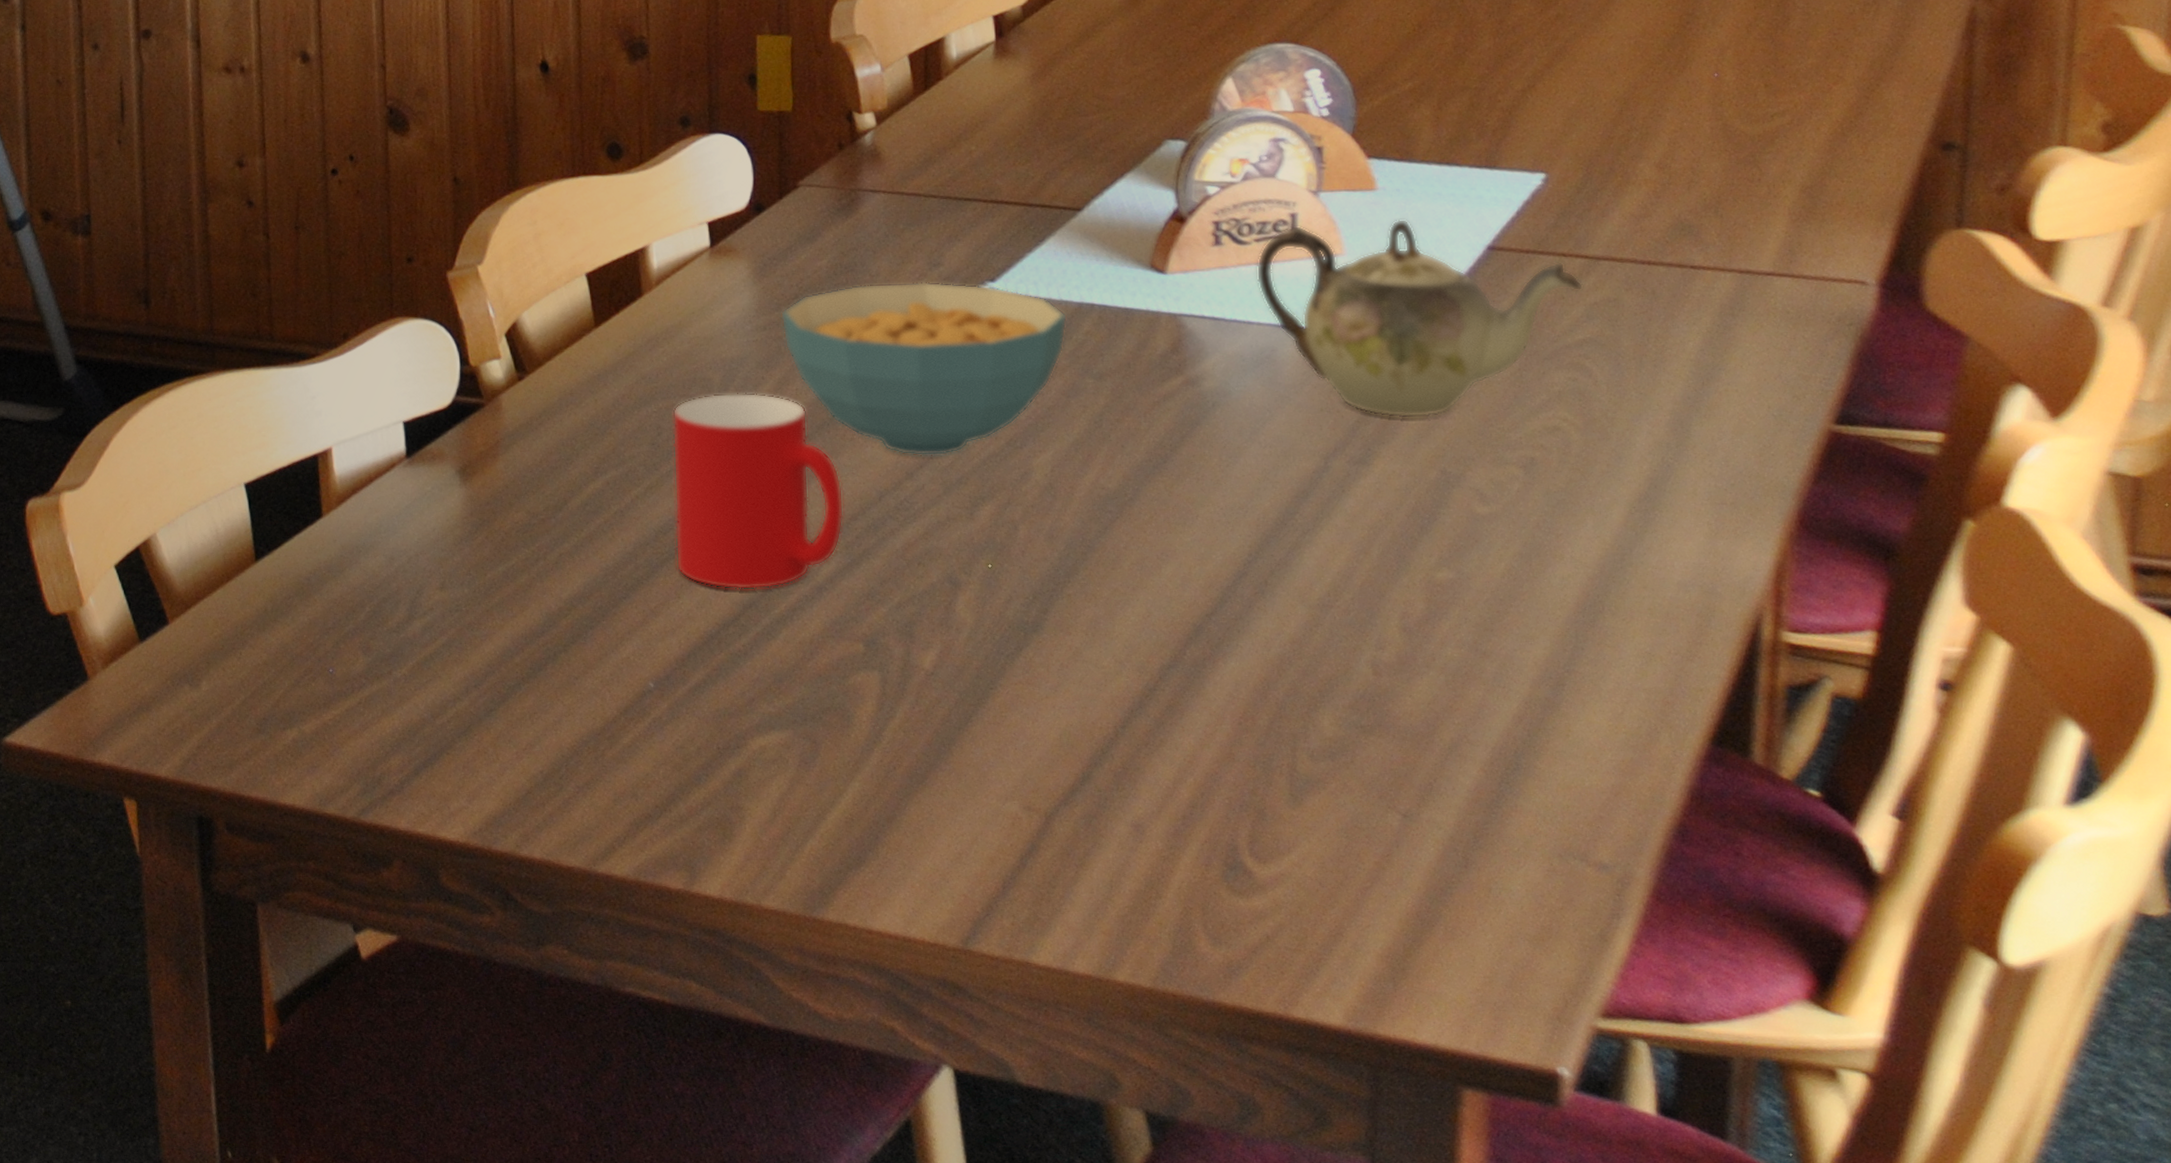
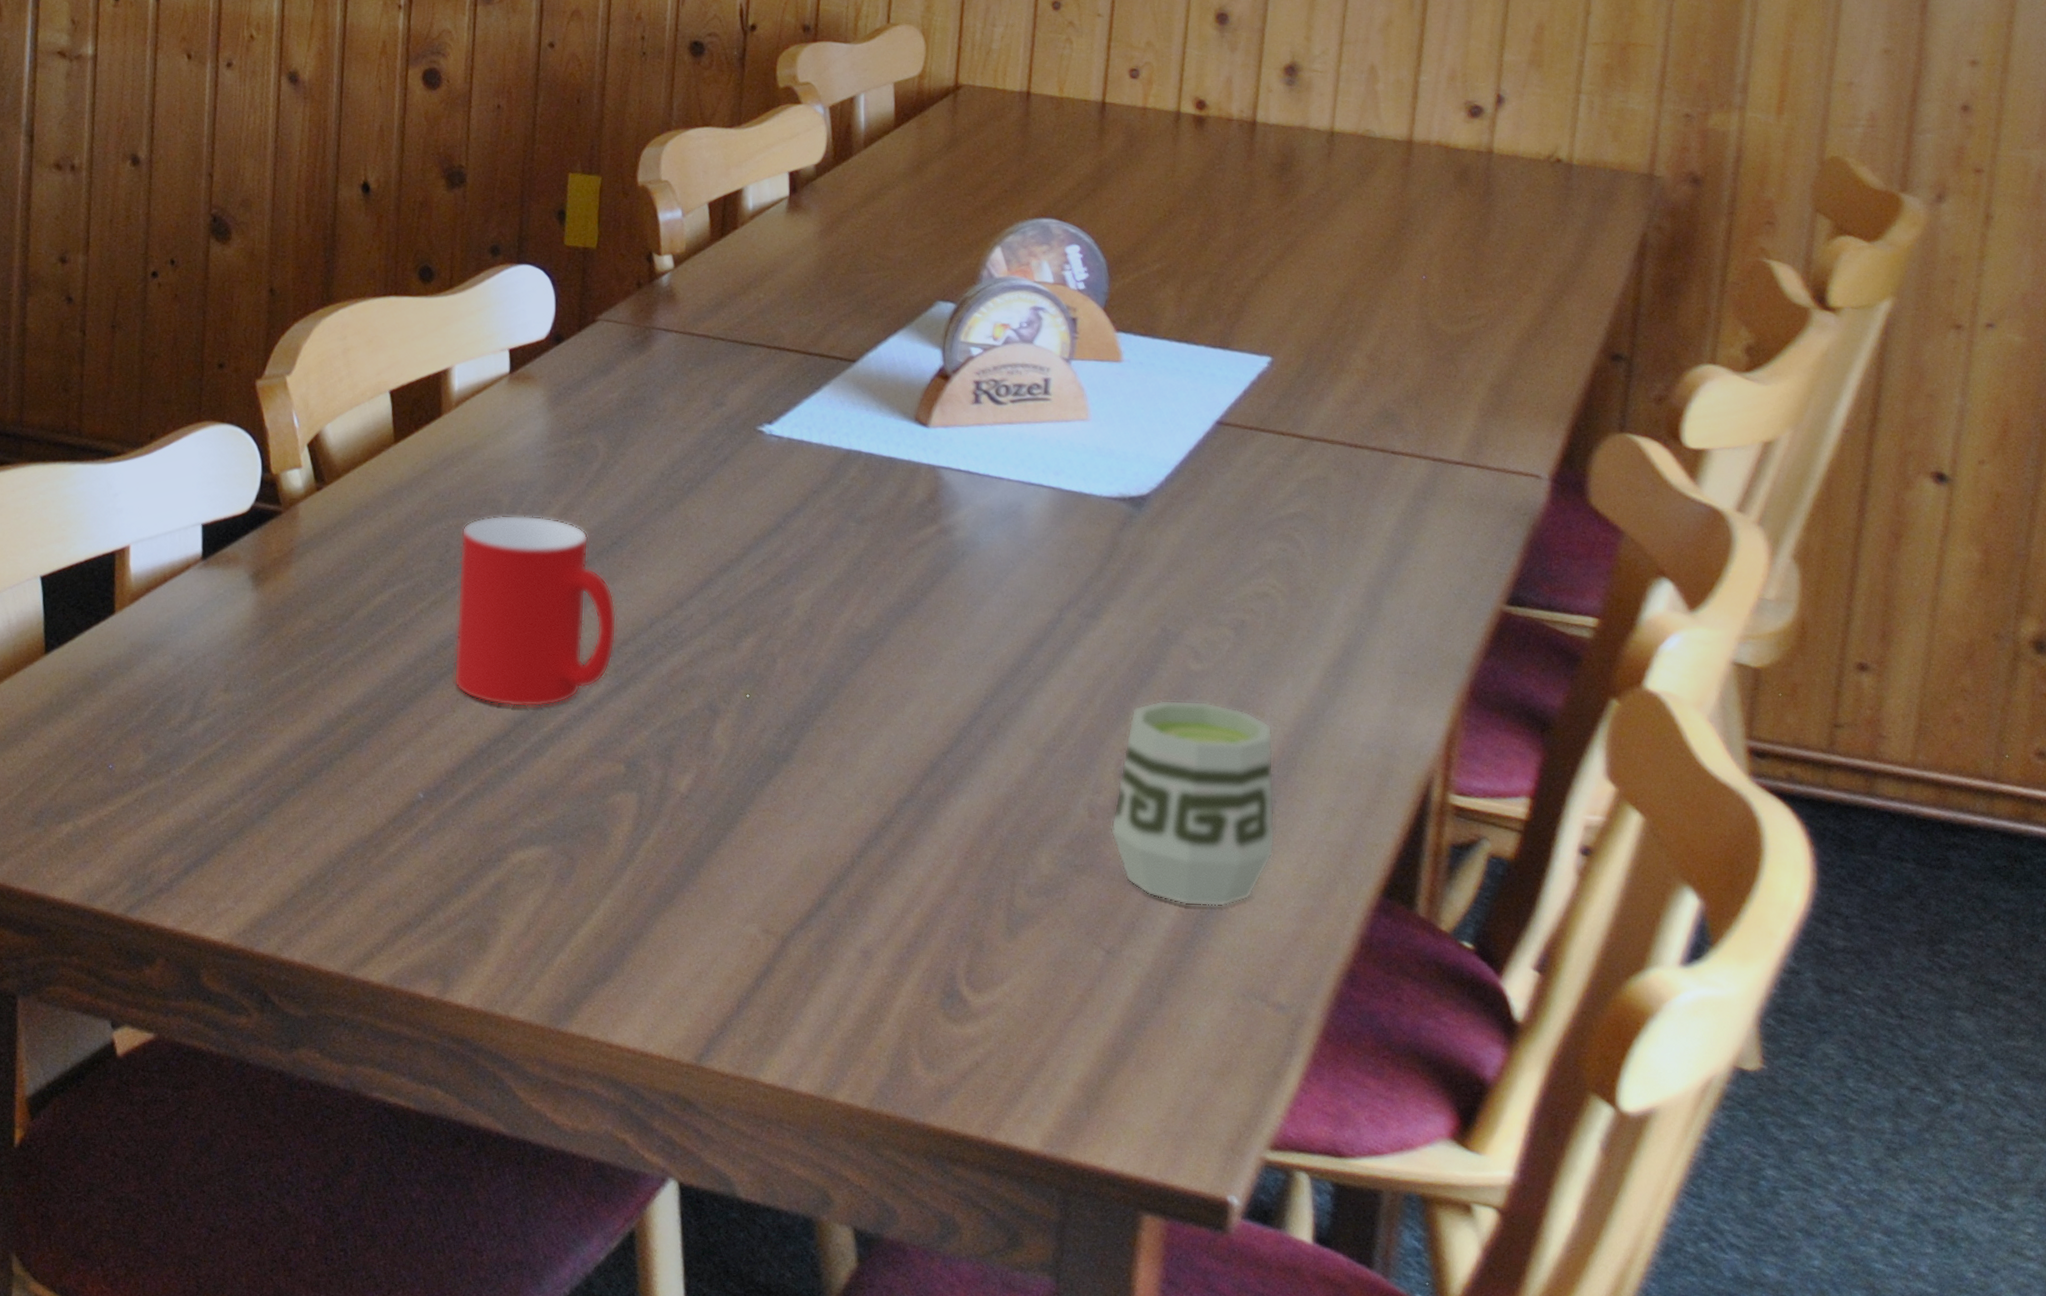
cereal bowl: present [780,281,1068,456] -> none [570,418,837,588]
teapot: present [1256,218,1583,418] -> none [1009,389,1297,577]
cup: none [1399,546,1586,763] -> present [1111,700,1276,907]

